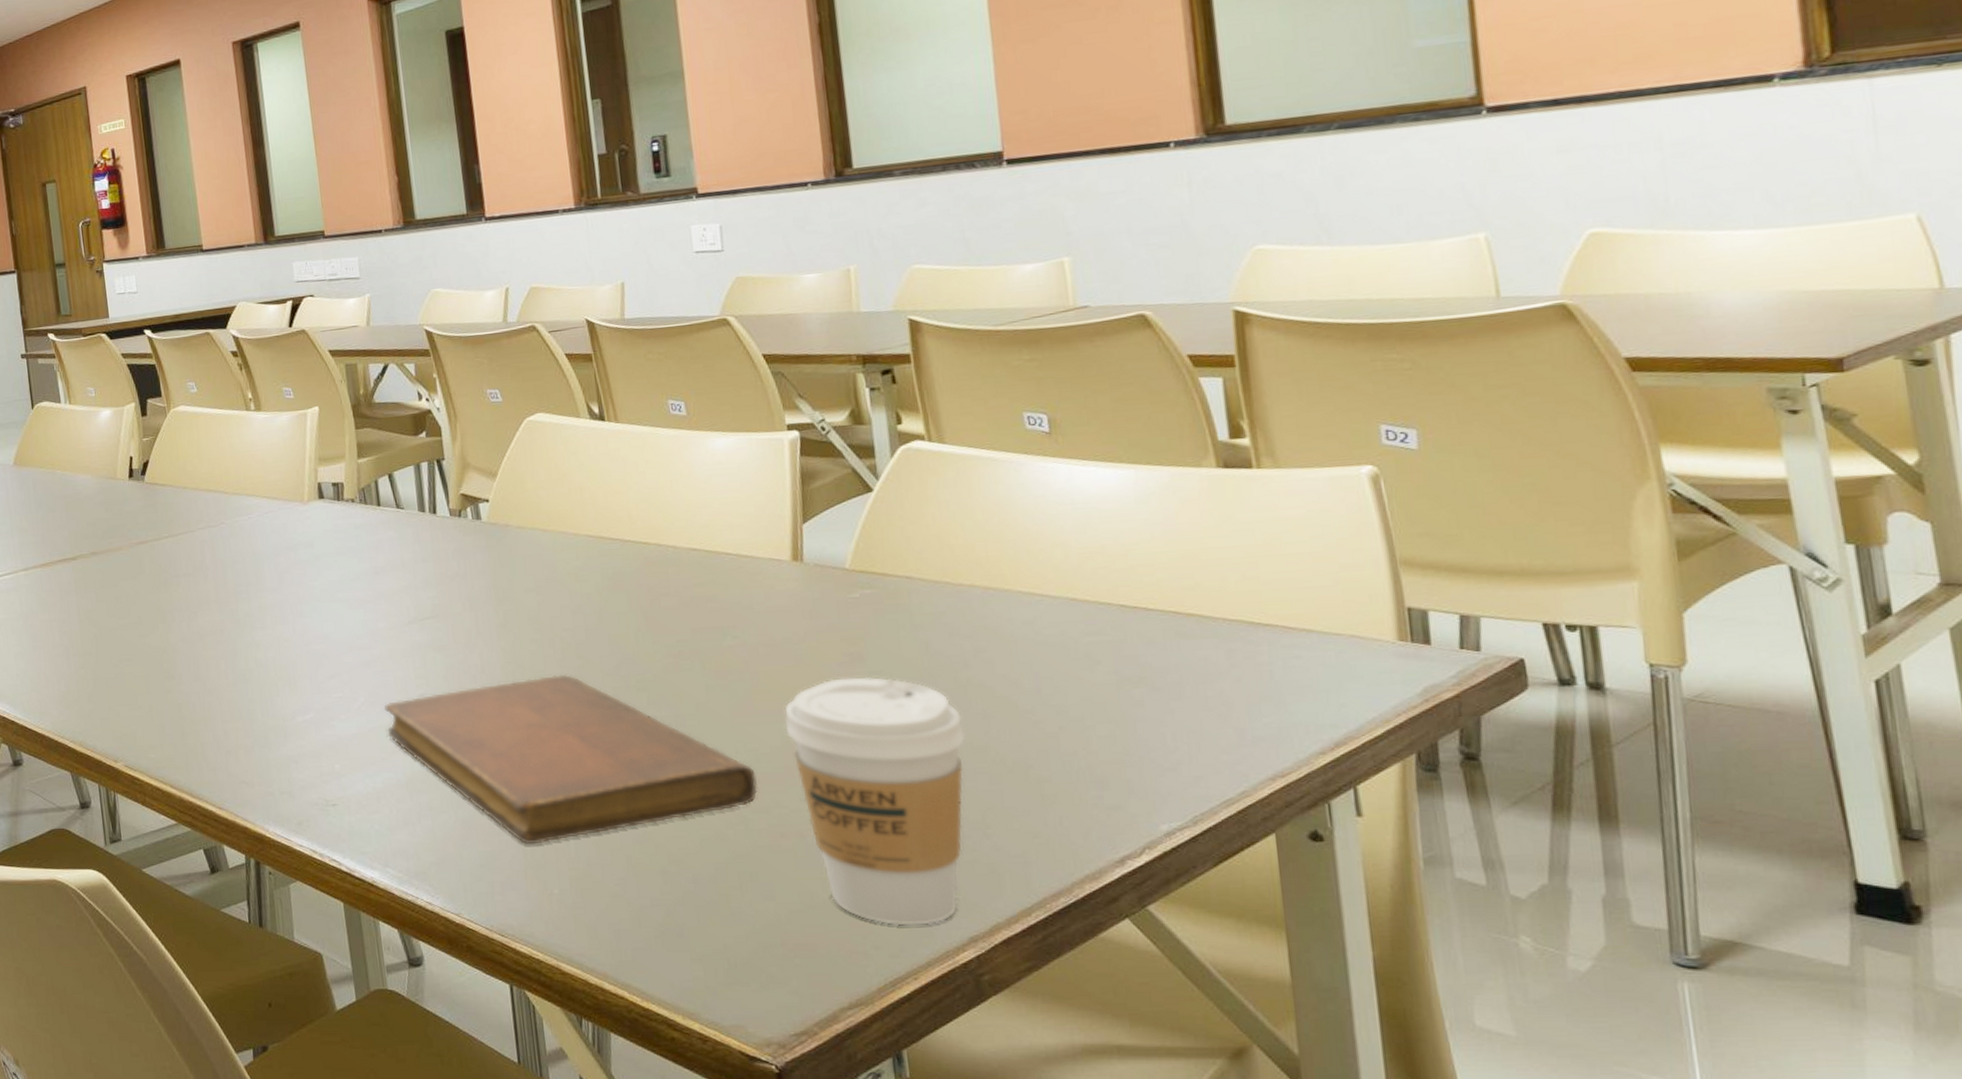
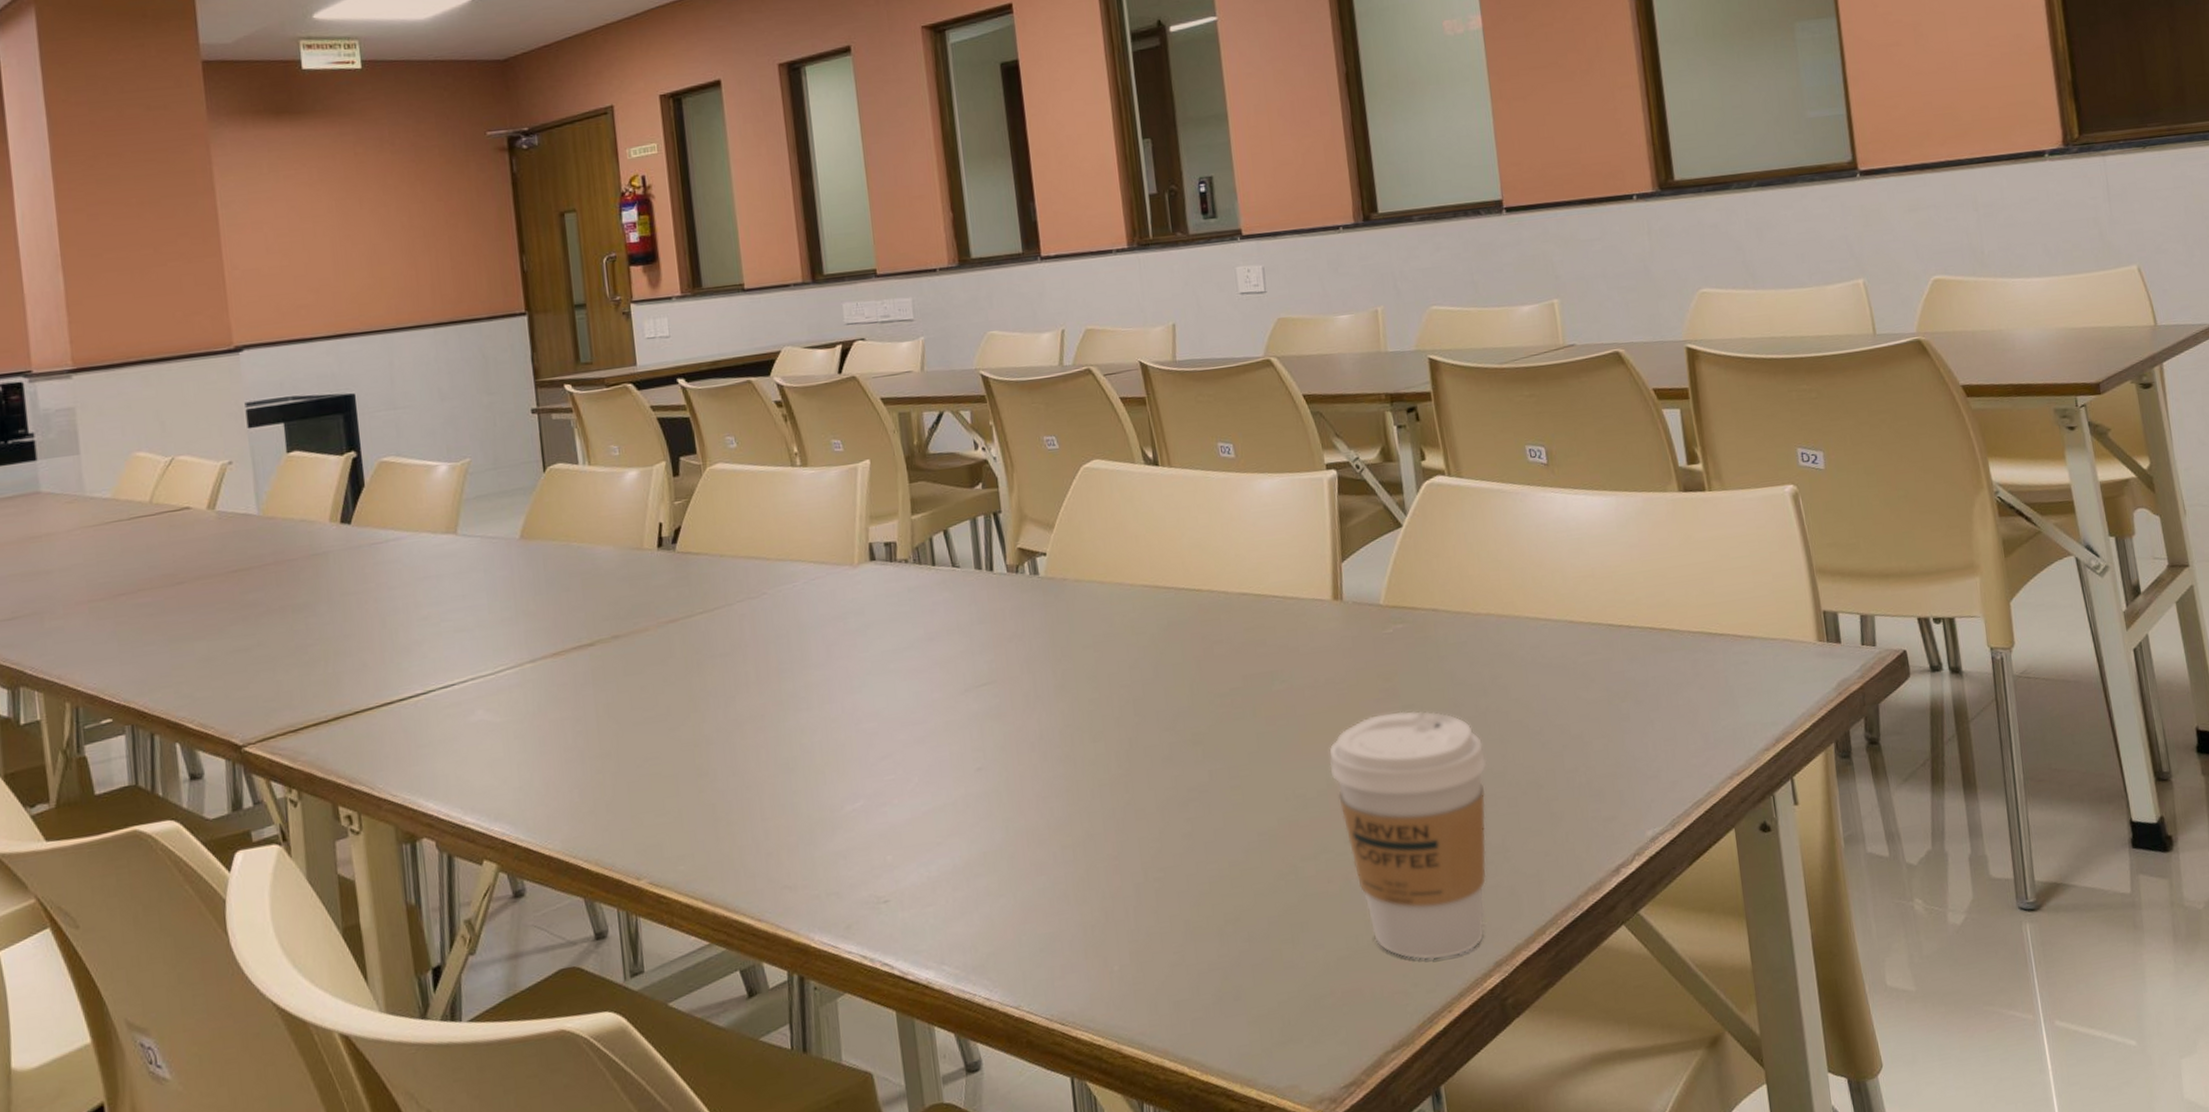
notebook: present [384,674,758,845] -> none [940,732,1306,922]

